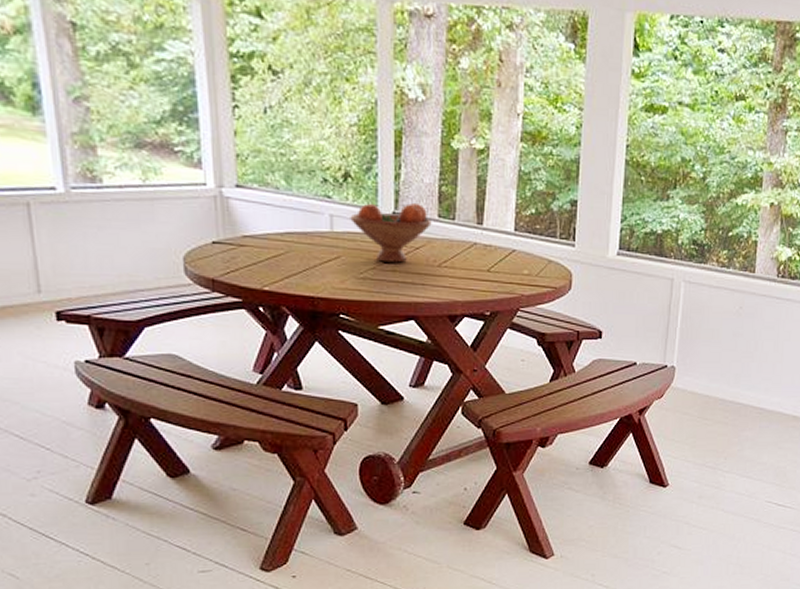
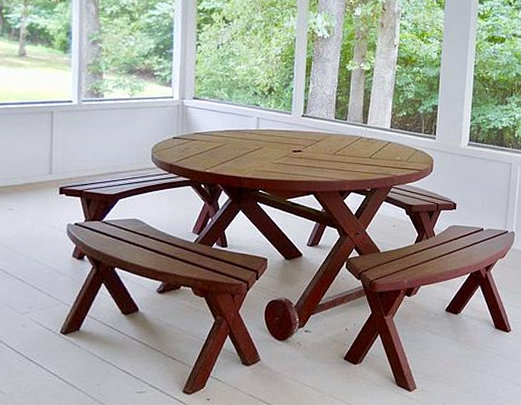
fruit bowl: present [350,202,432,263] -> none [271,108,330,152]

